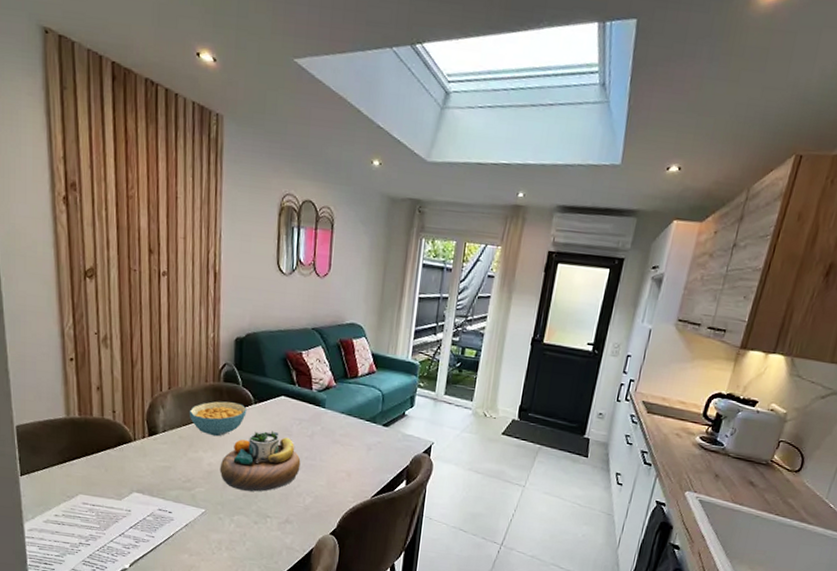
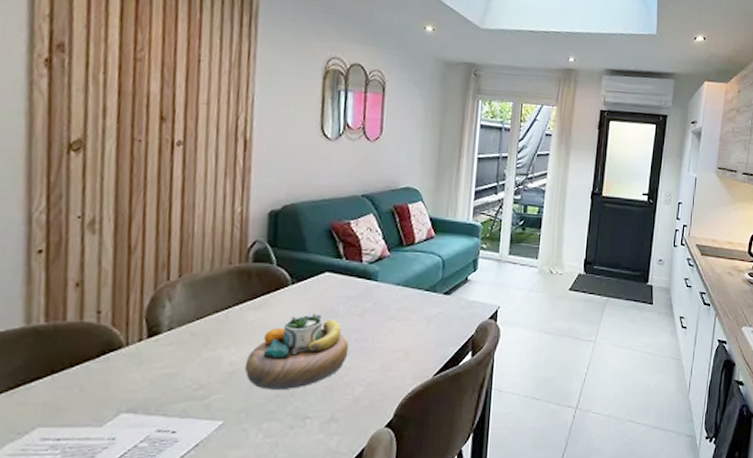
cereal bowl: present [189,401,247,437] -> none [205,285,282,328]

